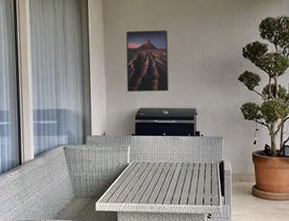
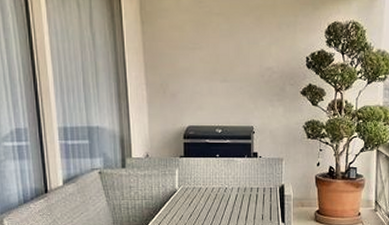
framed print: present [126,30,169,92] -> none [170,33,221,107]

